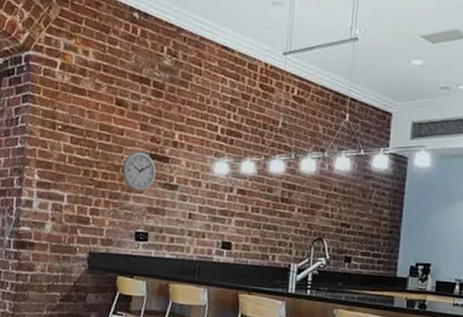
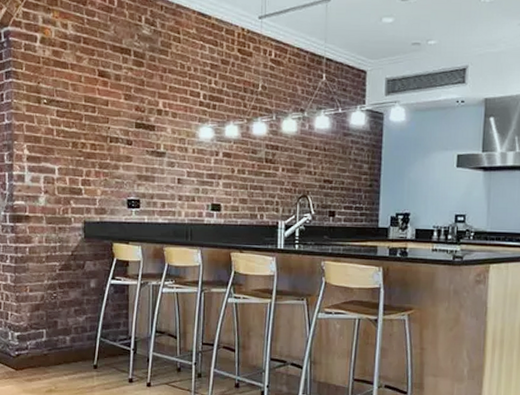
wall clock: present [122,151,156,192] -> none [110,121,143,160]

